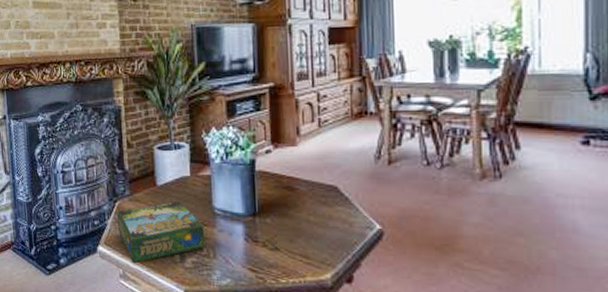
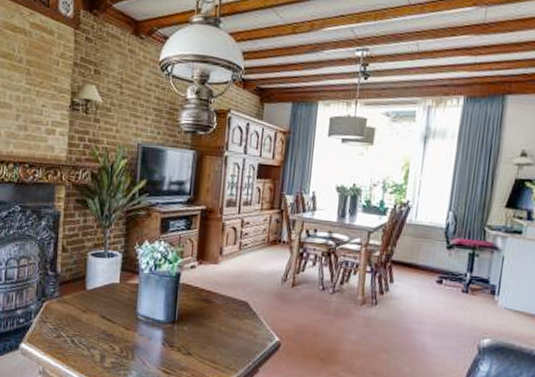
board game: present [117,200,205,264] -> none [43,305,127,362]

